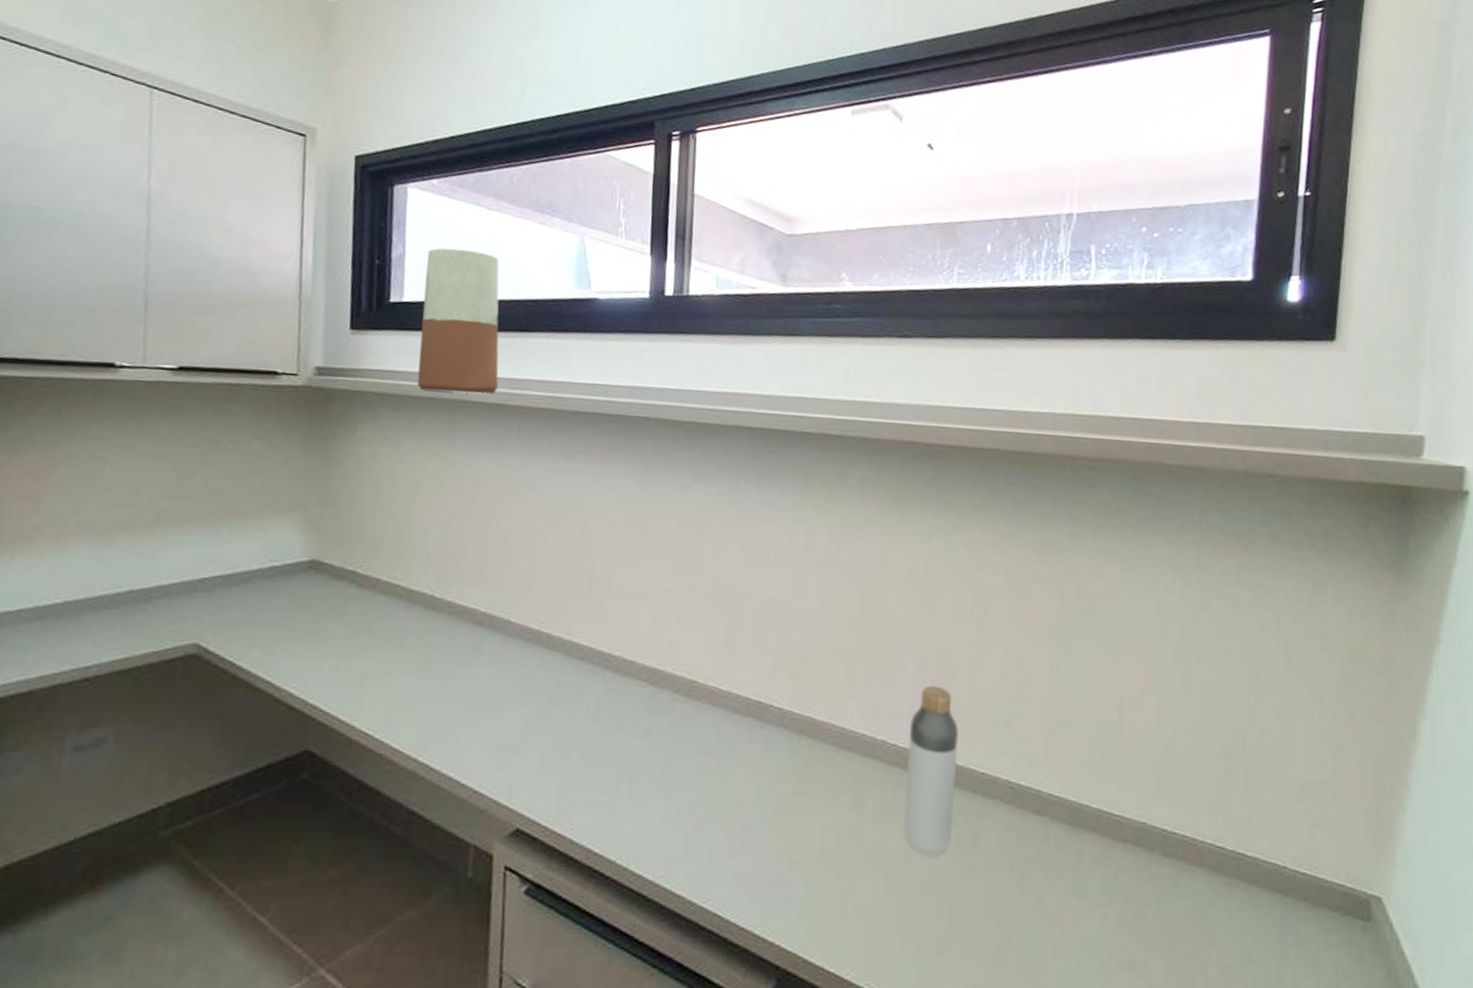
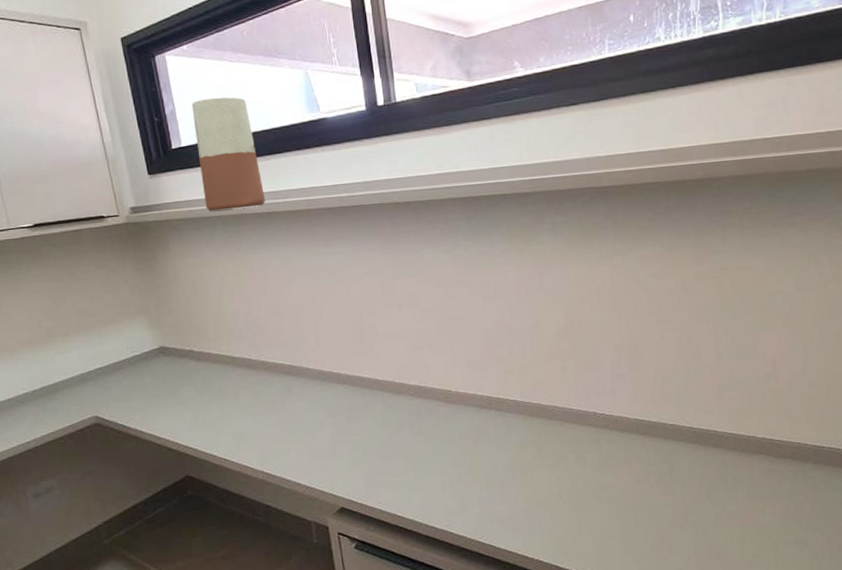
bottle: present [903,685,958,857] -> none [612,367,654,488]

